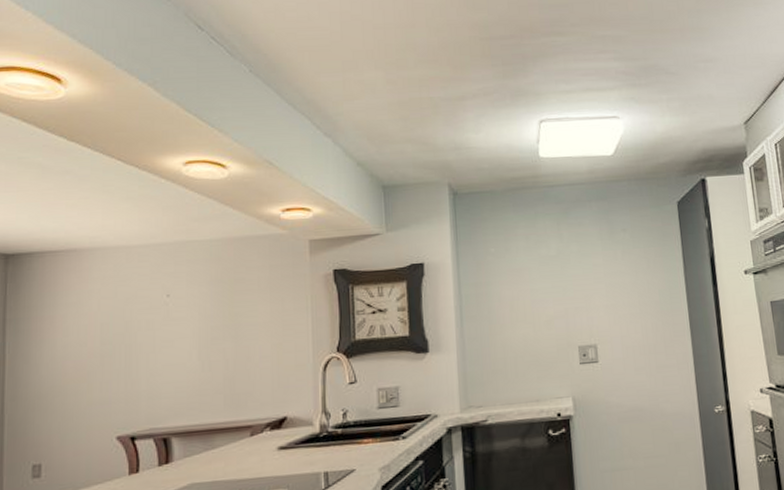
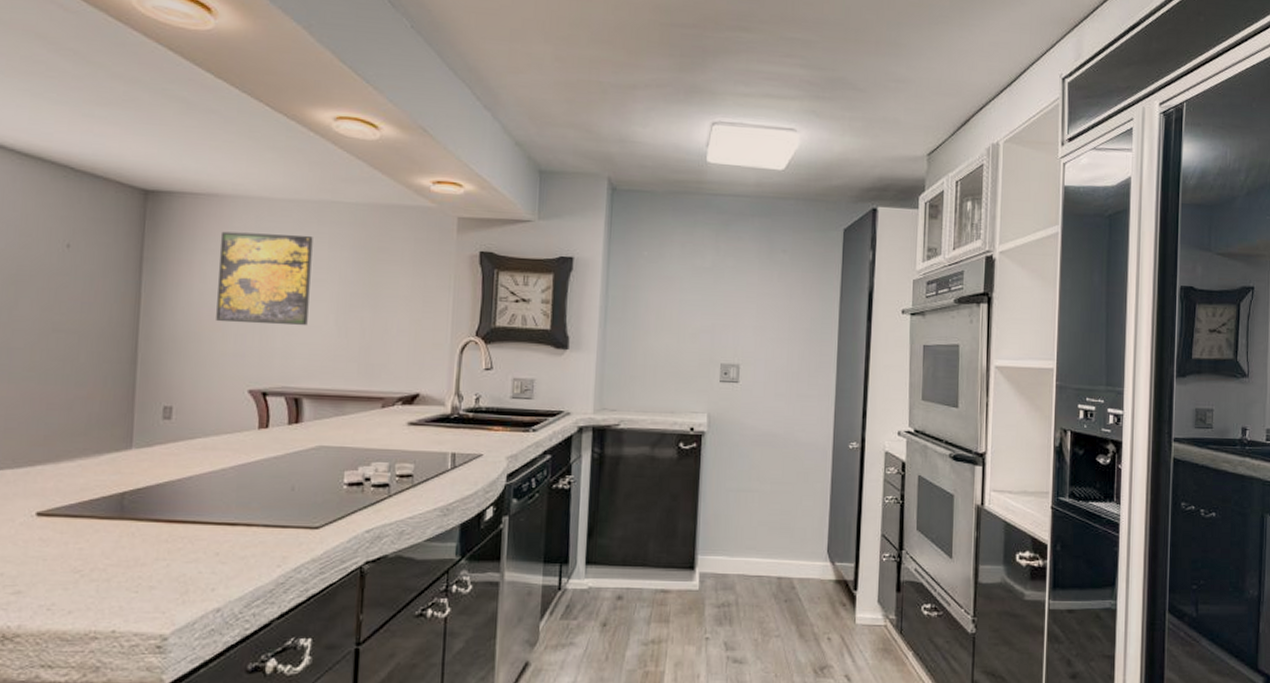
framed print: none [80,276,171,373] -> present [216,231,313,326]

